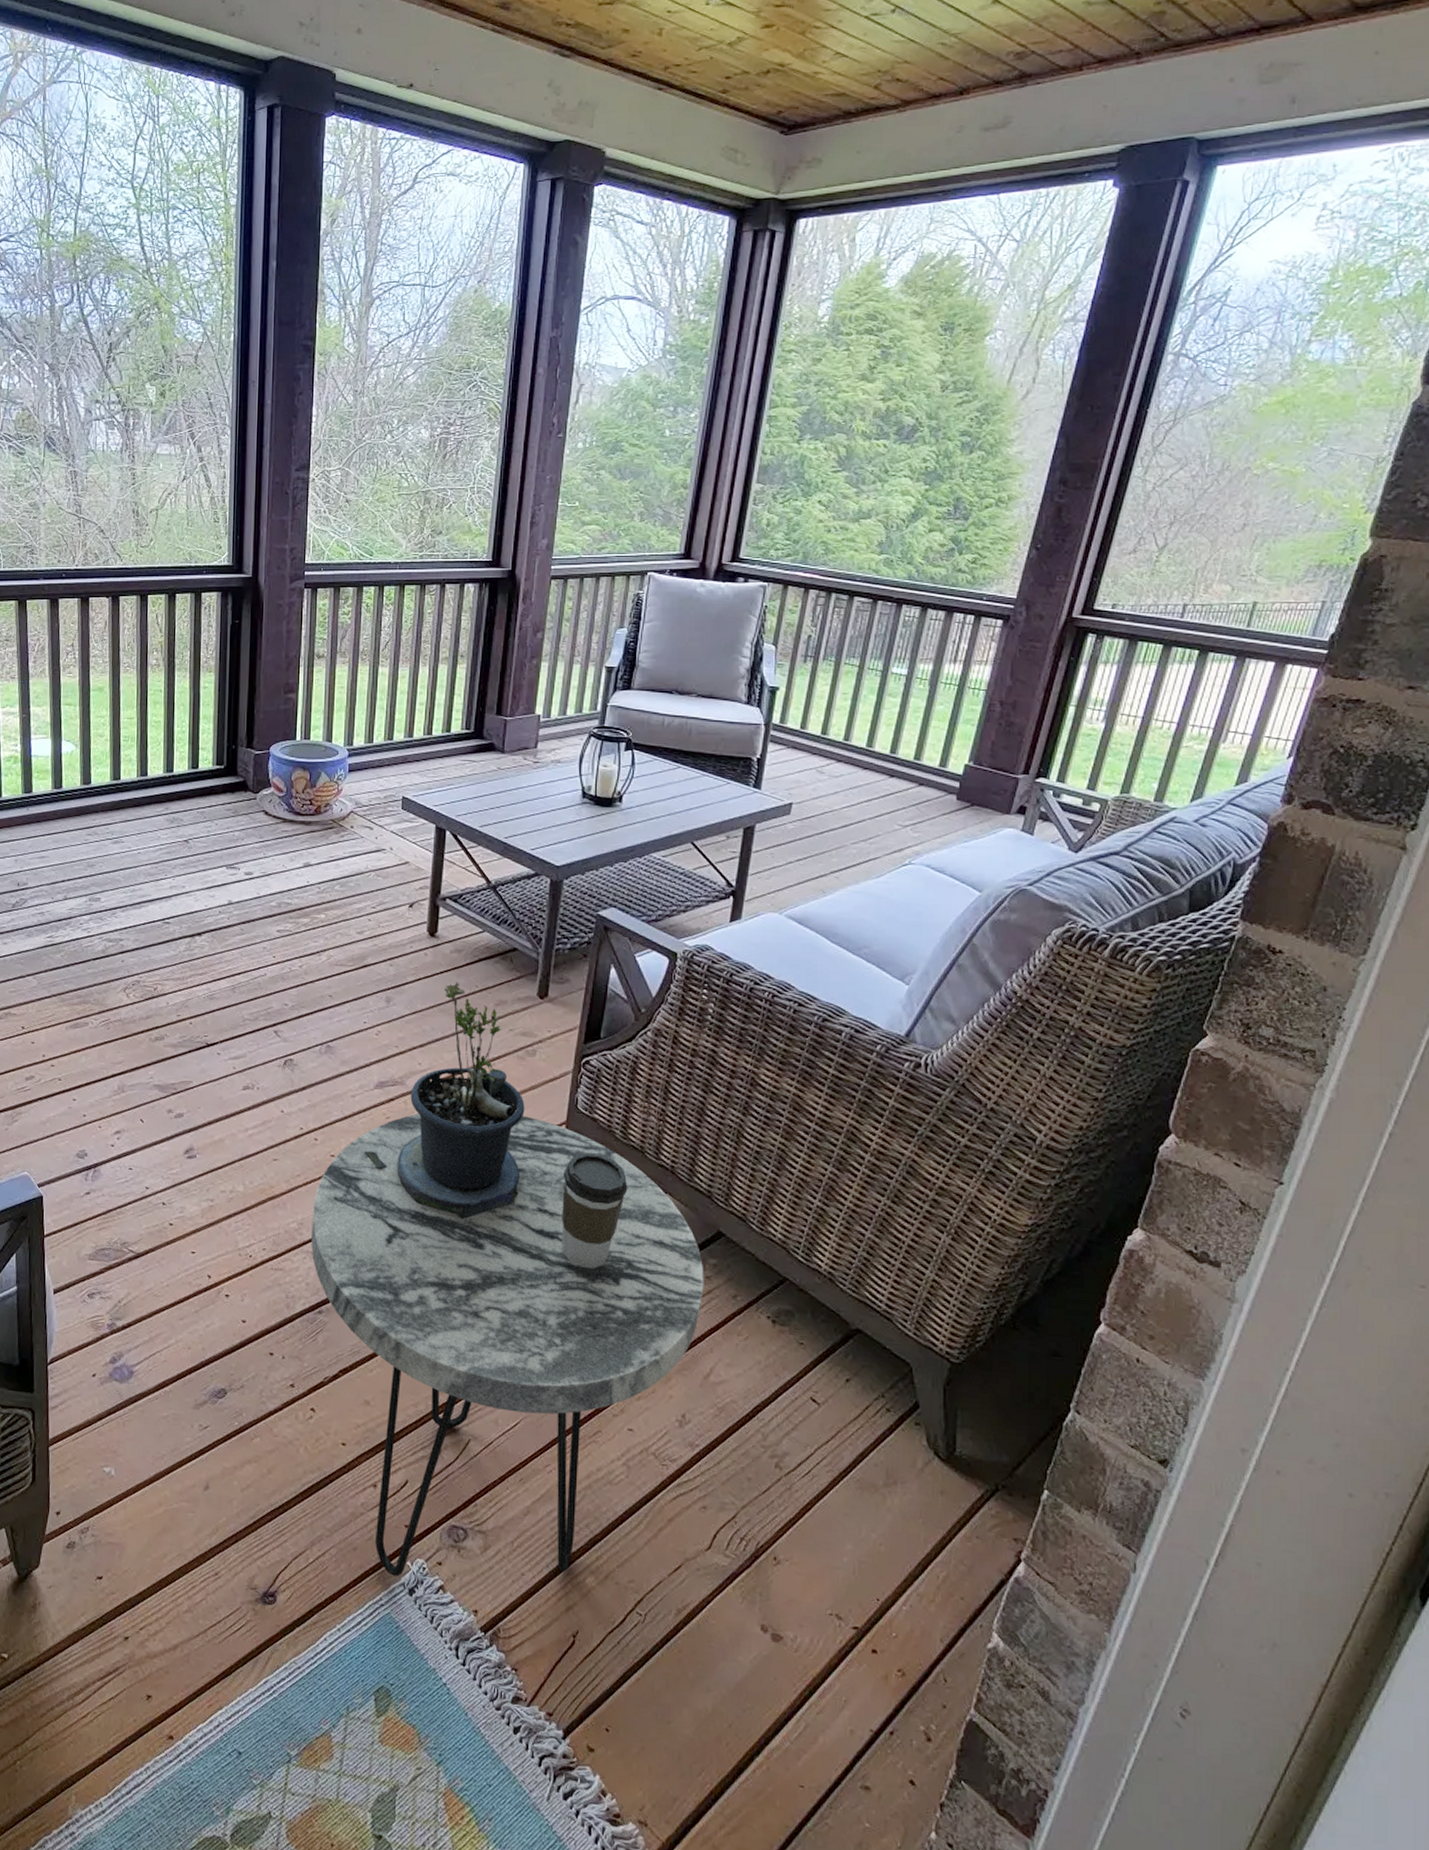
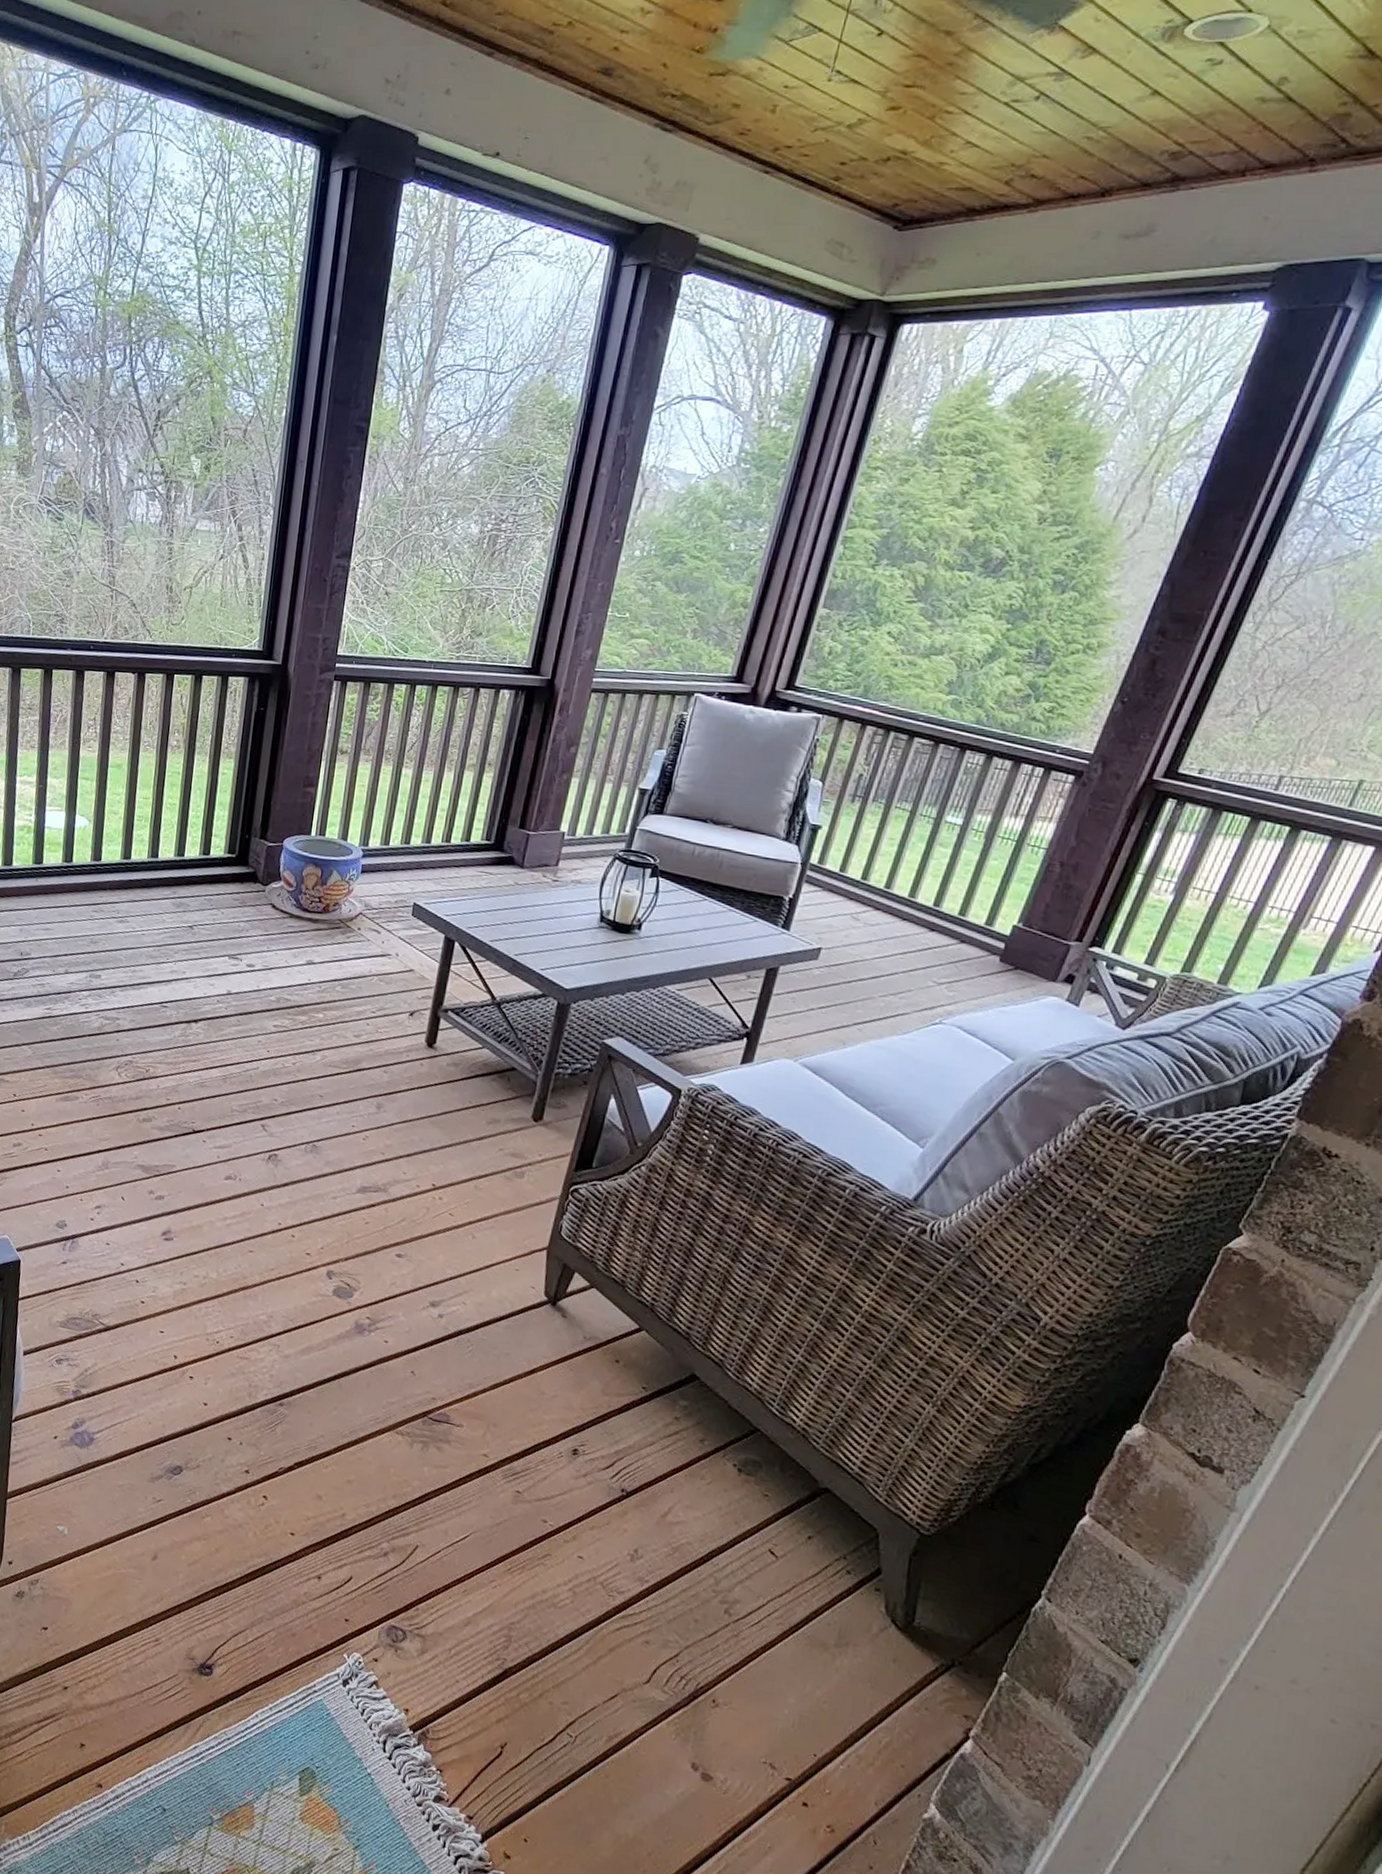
side table: present [311,1113,704,1577] -> none [278,1221,674,1685]
potted plant: present [364,982,525,1220] -> none [340,1095,508,1332]
coffee cup: present [561,1152,628,1269] -> none [529,1279,605,1396]

